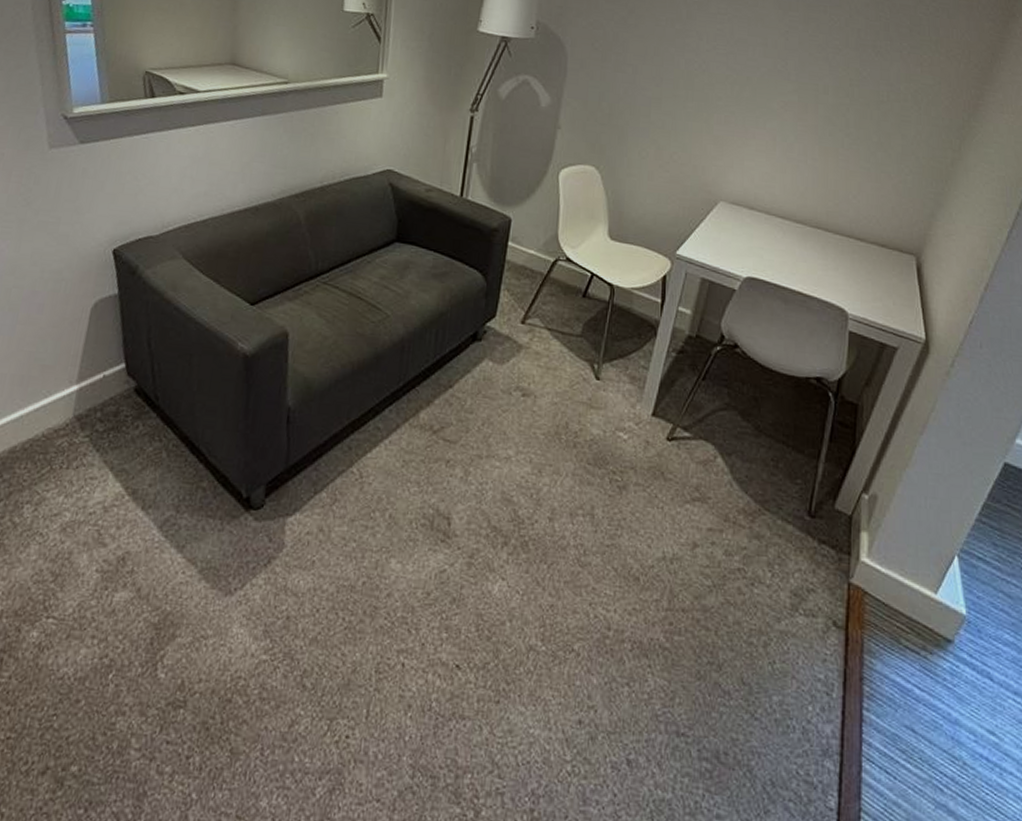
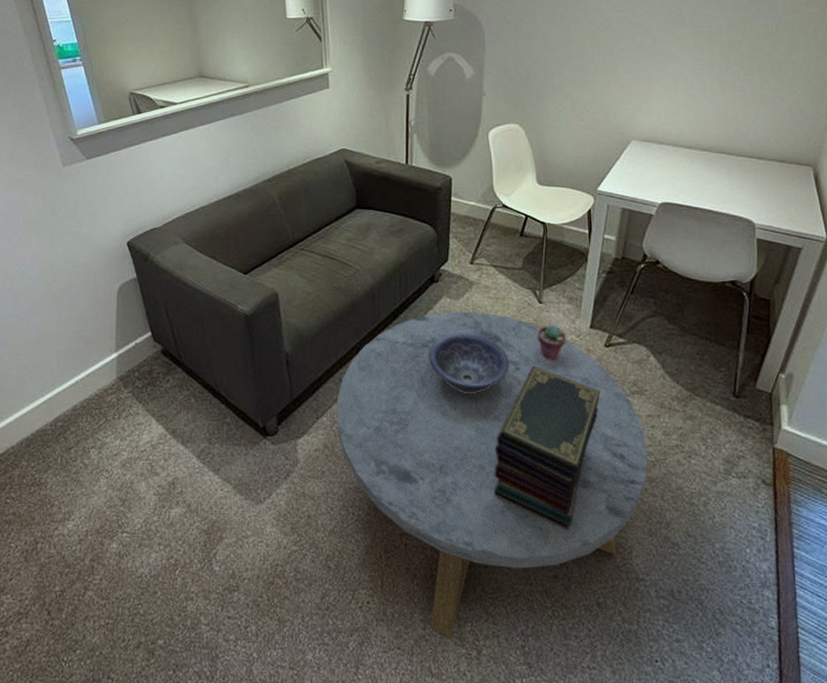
coffee table: none [338,377,705,791] -> present [336,311,648,637]
decorative bowl: none [459,403,554,482] -> present [428,332,510,395]
book stack: none [517,453,657,664] -> present [493,365,601,531]
potted succulent: none [590,406,624,451] -> present [537,325,567,361]

